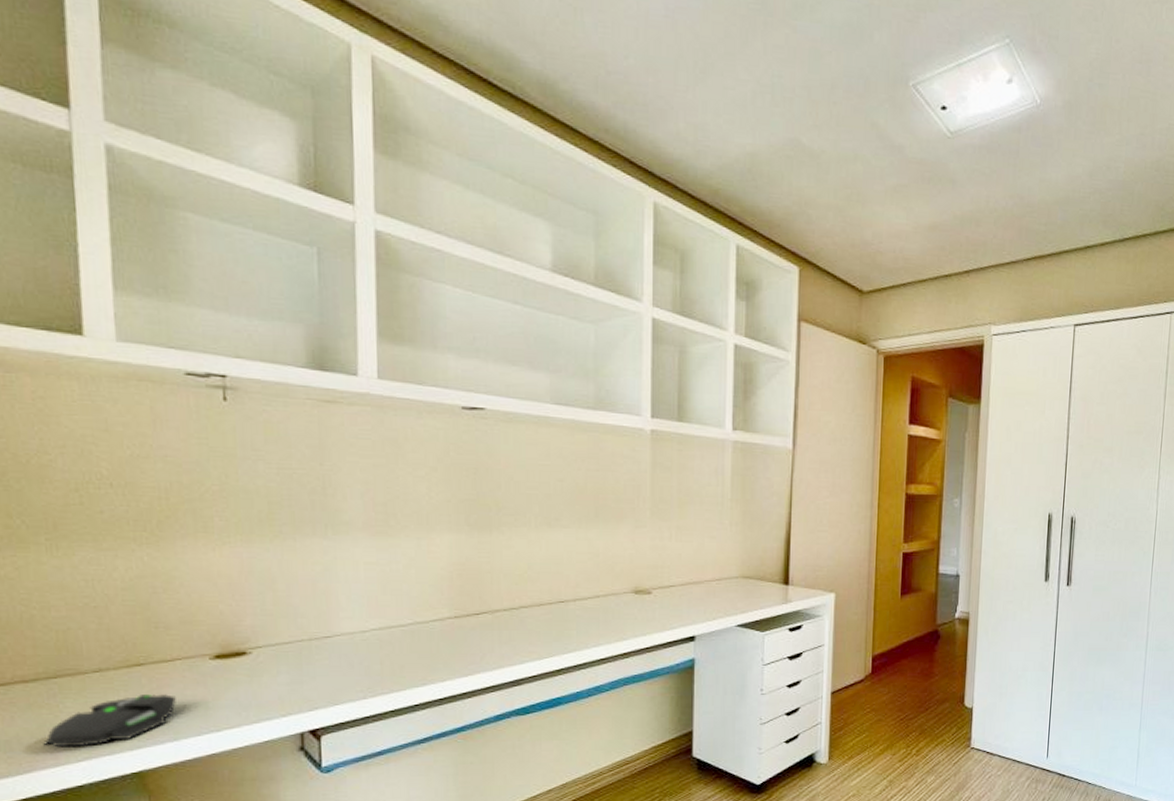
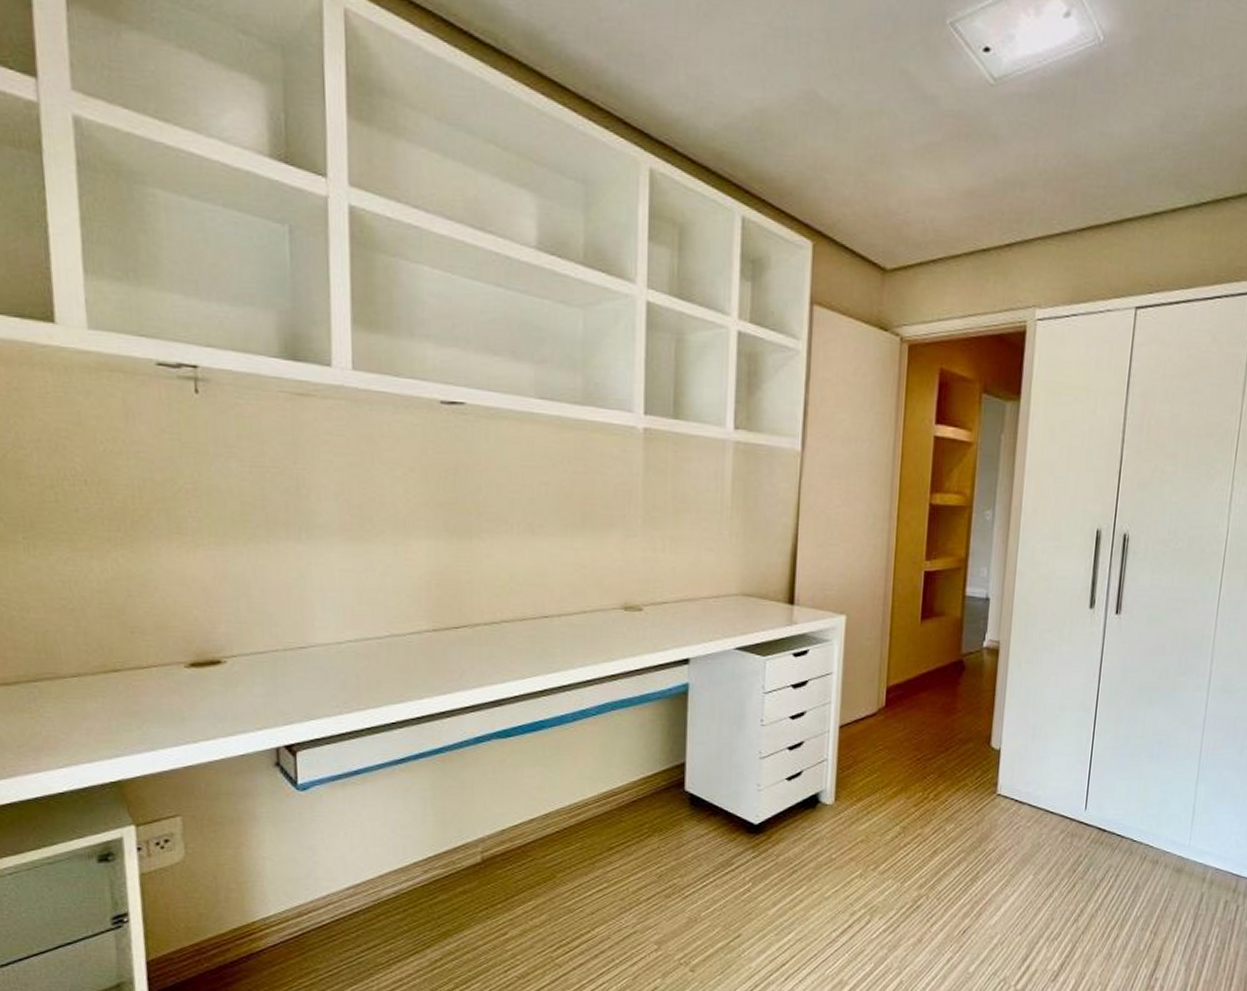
mouse: present [41,694,176,748] -> none [24,702,153,753]

